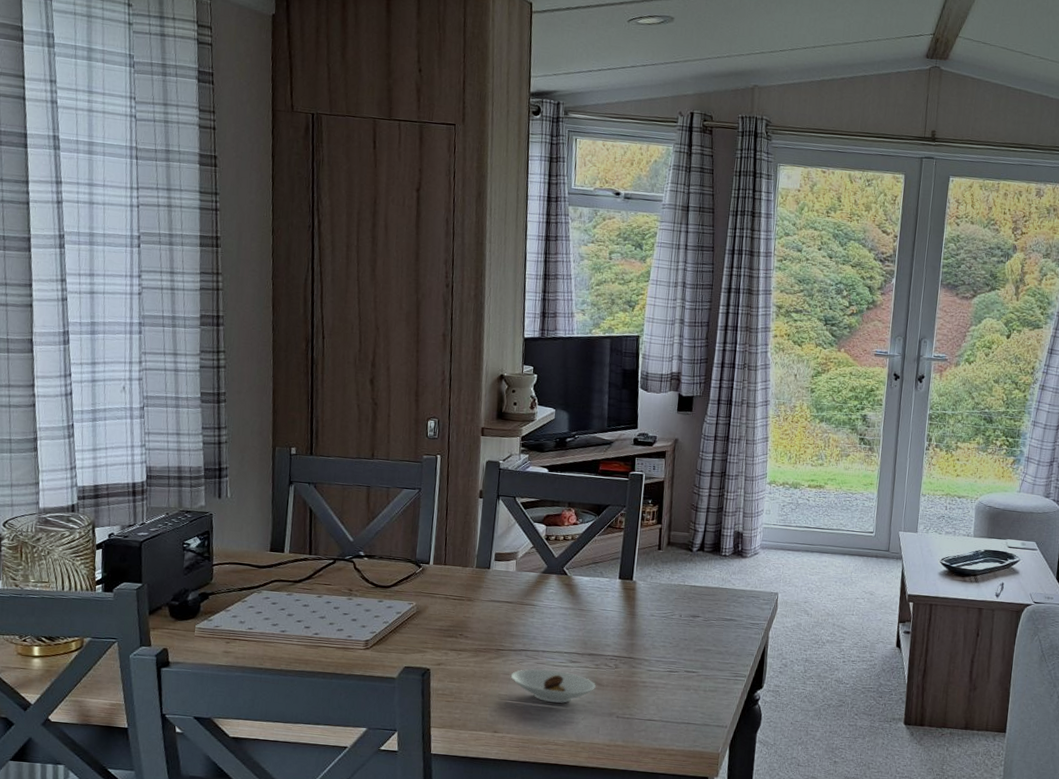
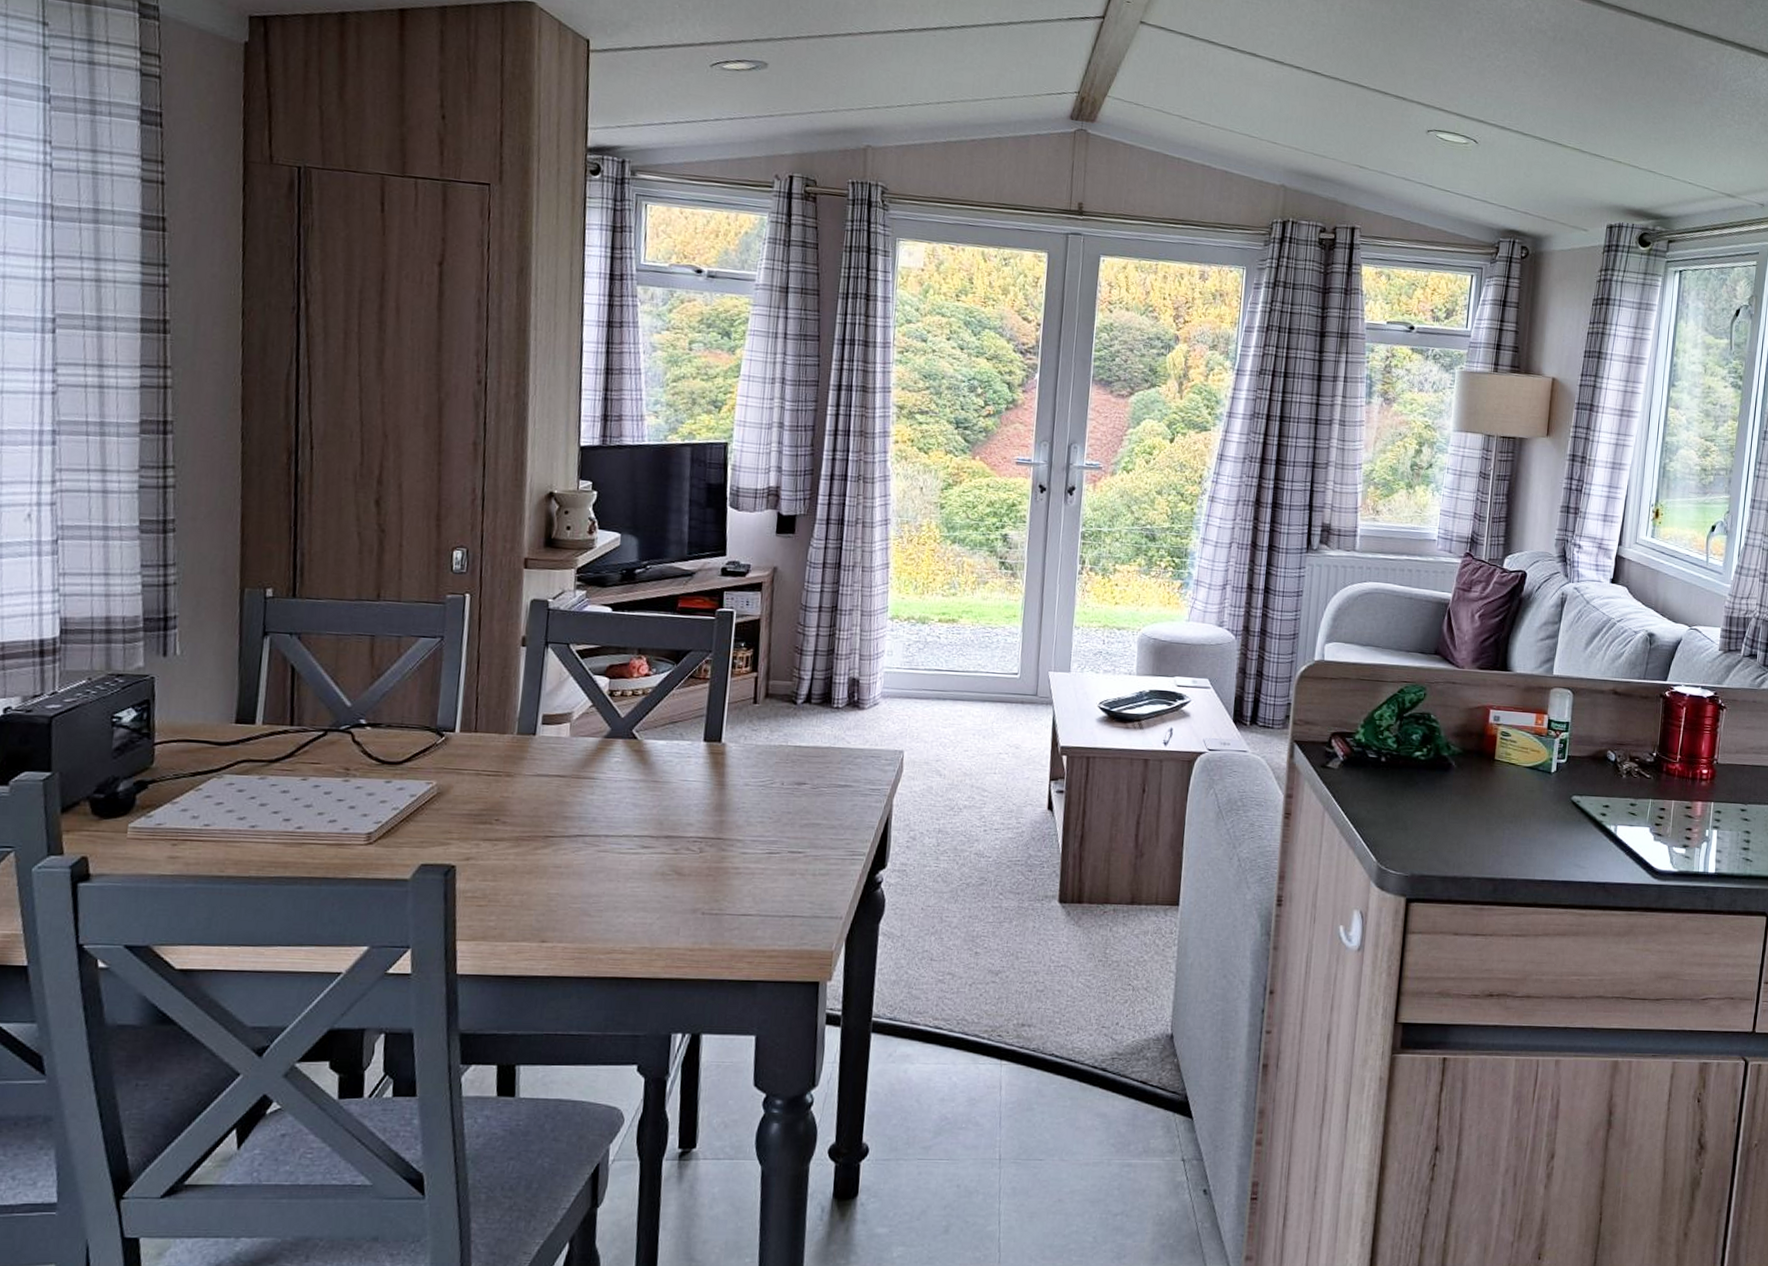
saucer: present [510,669,596,703] -> none [563,858,675,900]

